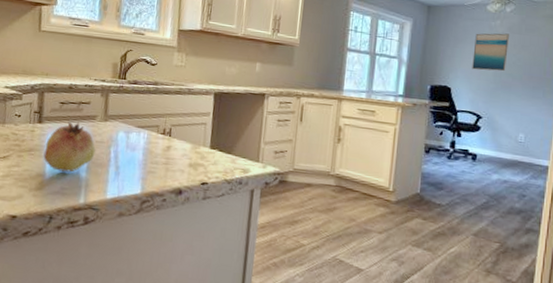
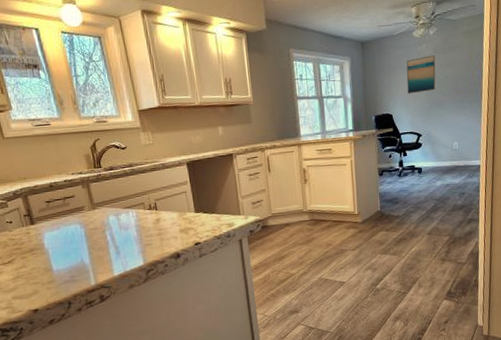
fruit: present [43,122,96,173] -> none [44,216,93,263]

